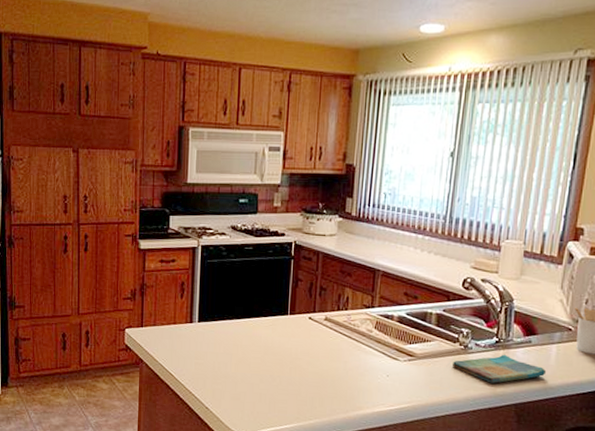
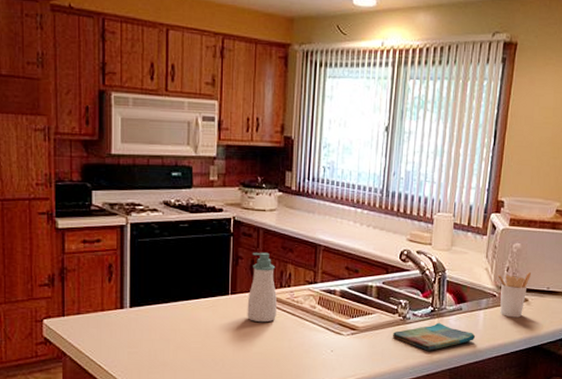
soap bottle: none [304,275,334,344] -> present [247,252,277,323]

